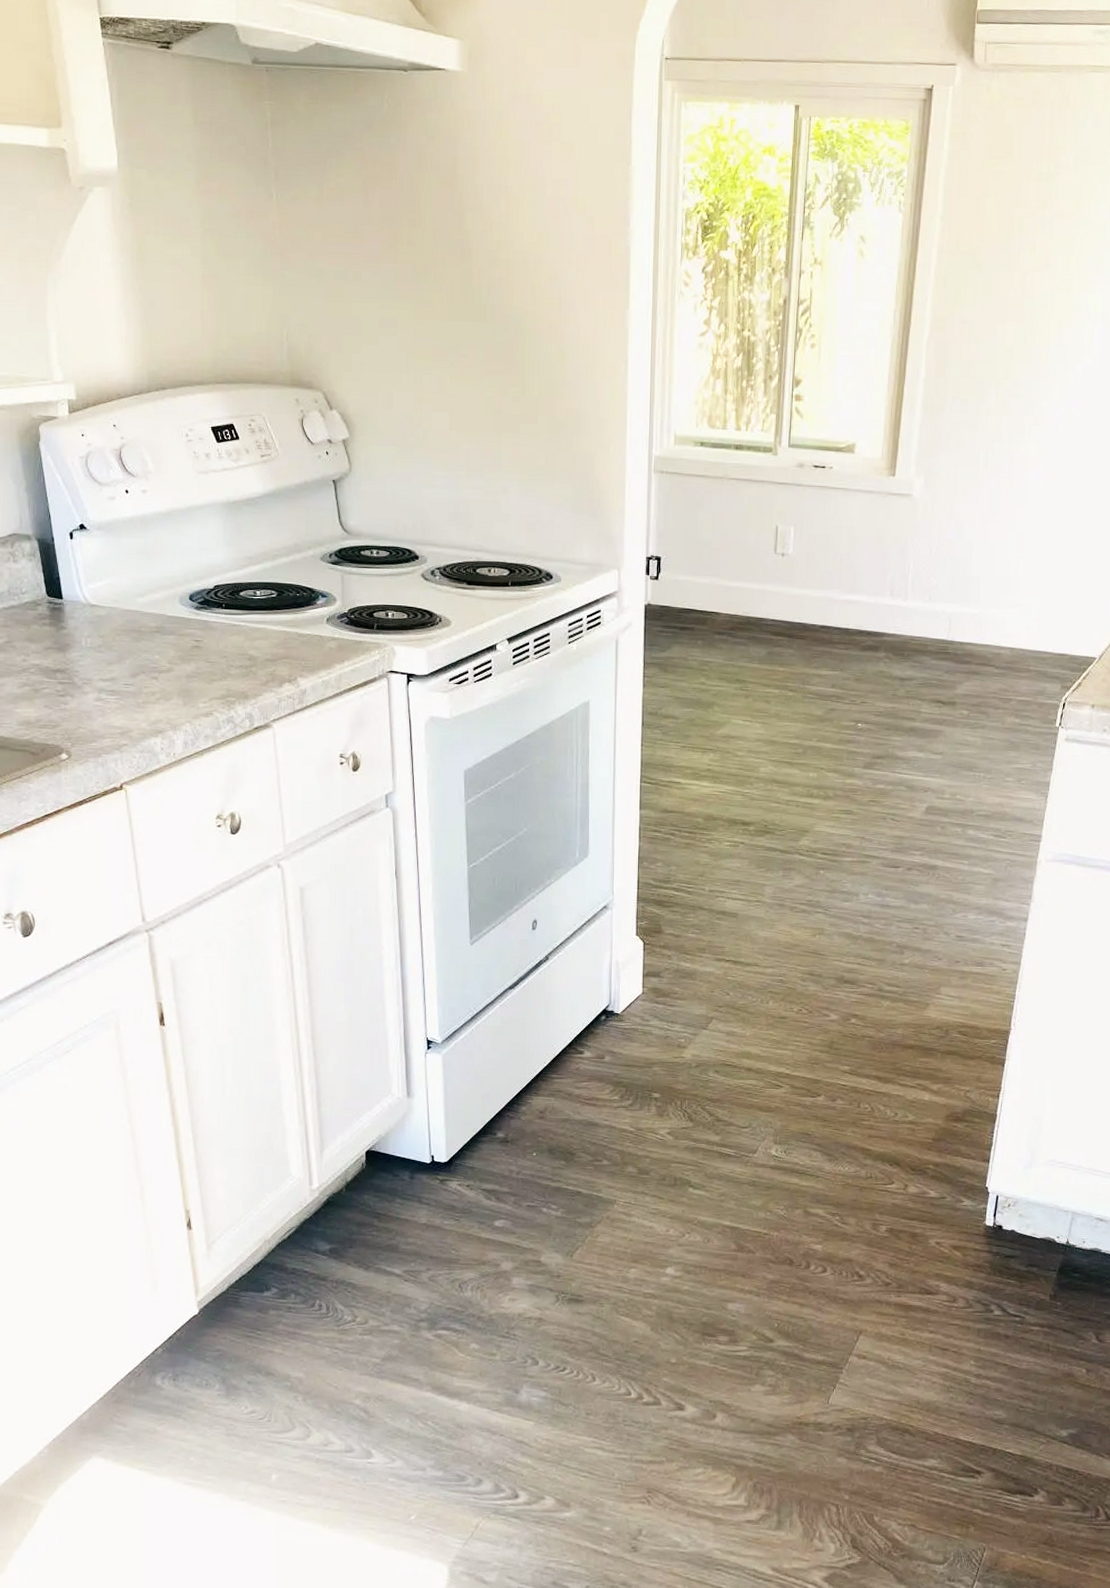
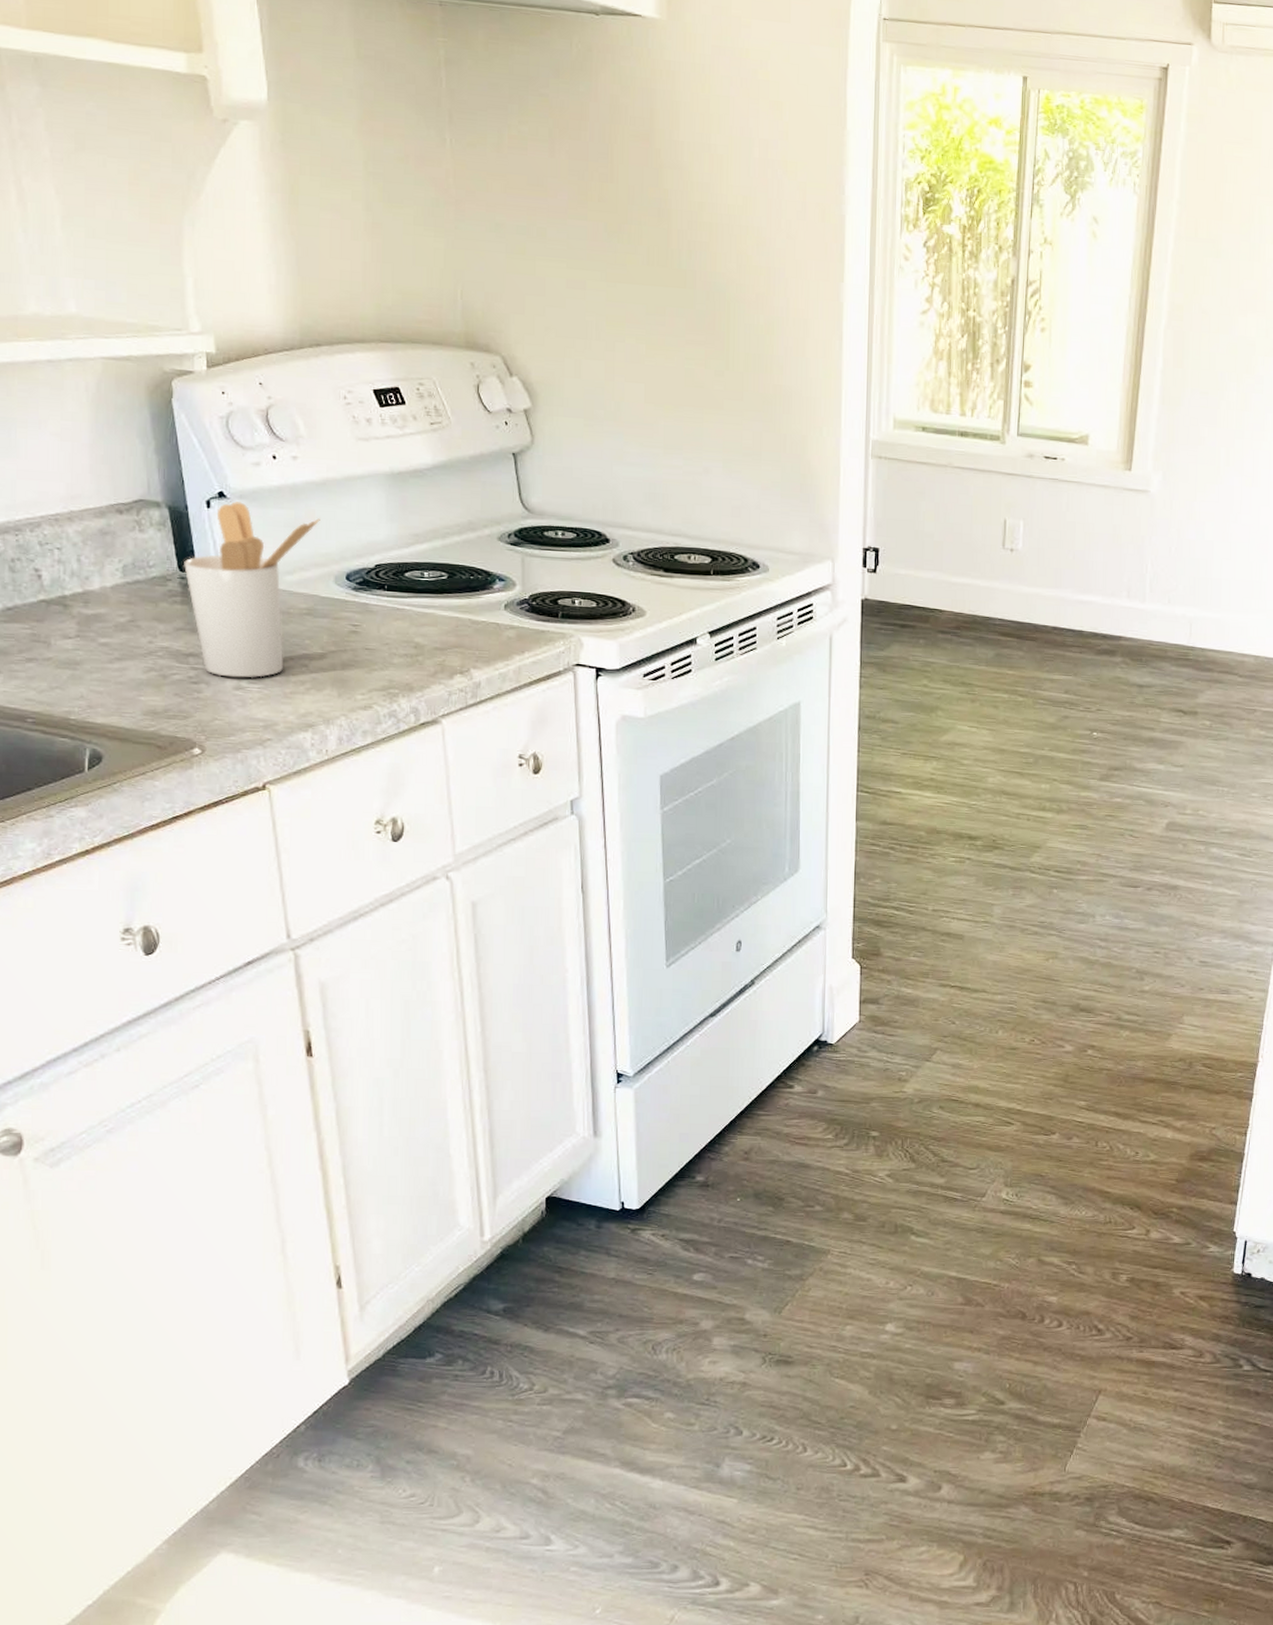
utensil holder: none [51,532,167,691] -> present [184,501,320,679]

